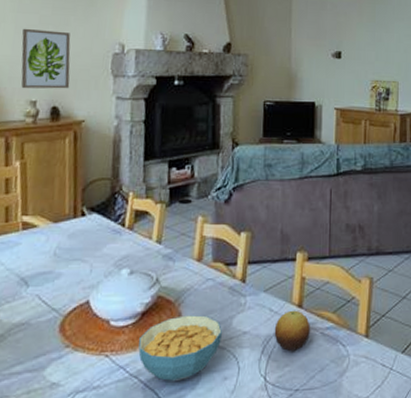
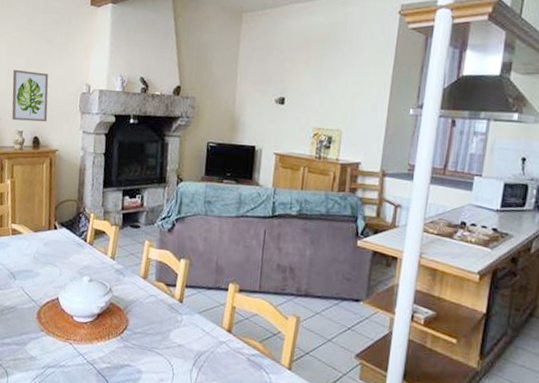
cereal bowl: present [138,315,222,381] -> none [94,322,161,375]
fruit: present [274,310,310,351] -> none [204,333,238,369]

